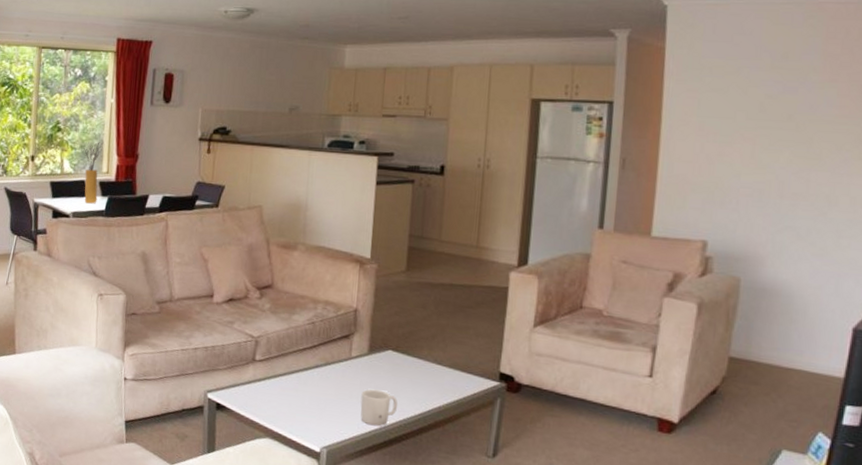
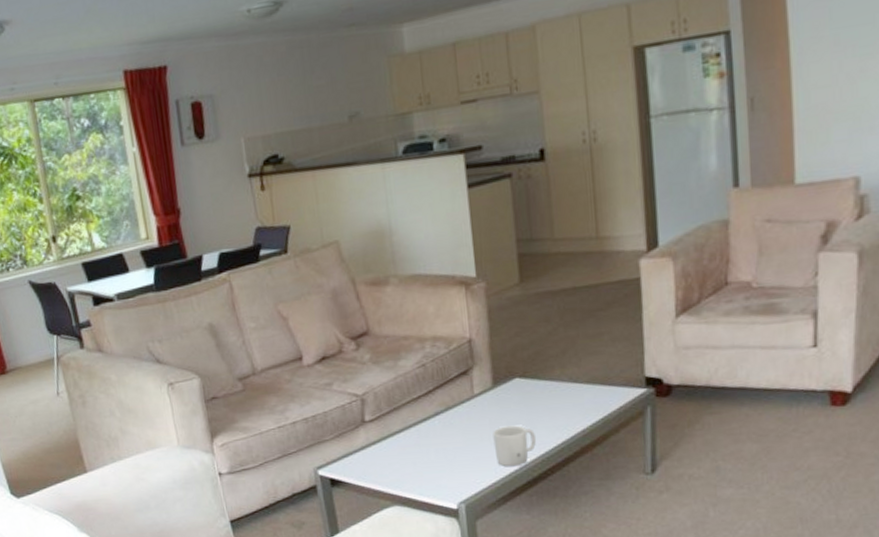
vase: present [84,141,103,204] -> none [113,201,143,281]

